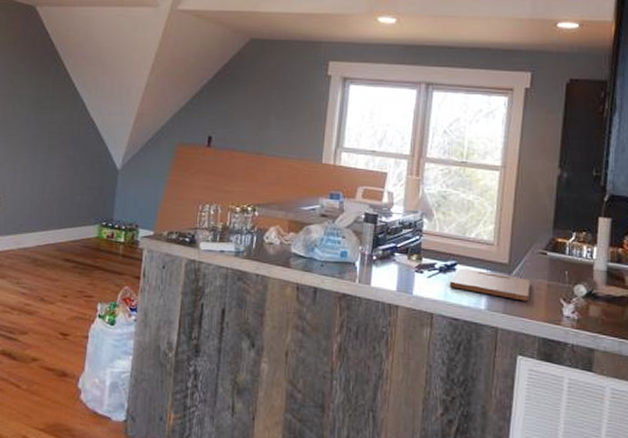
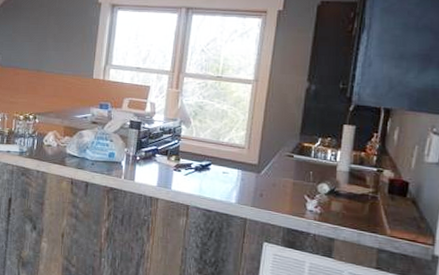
cutting board: present [450,267,530,301] -> none [205,167,277,197]

